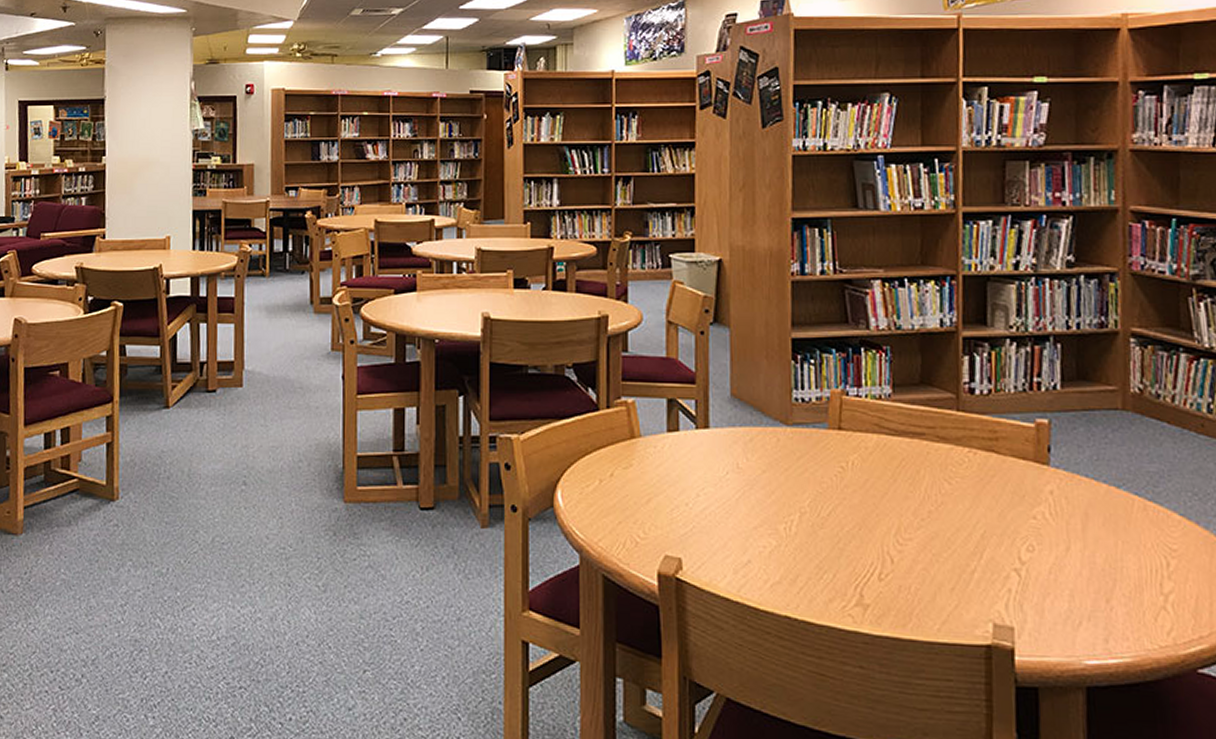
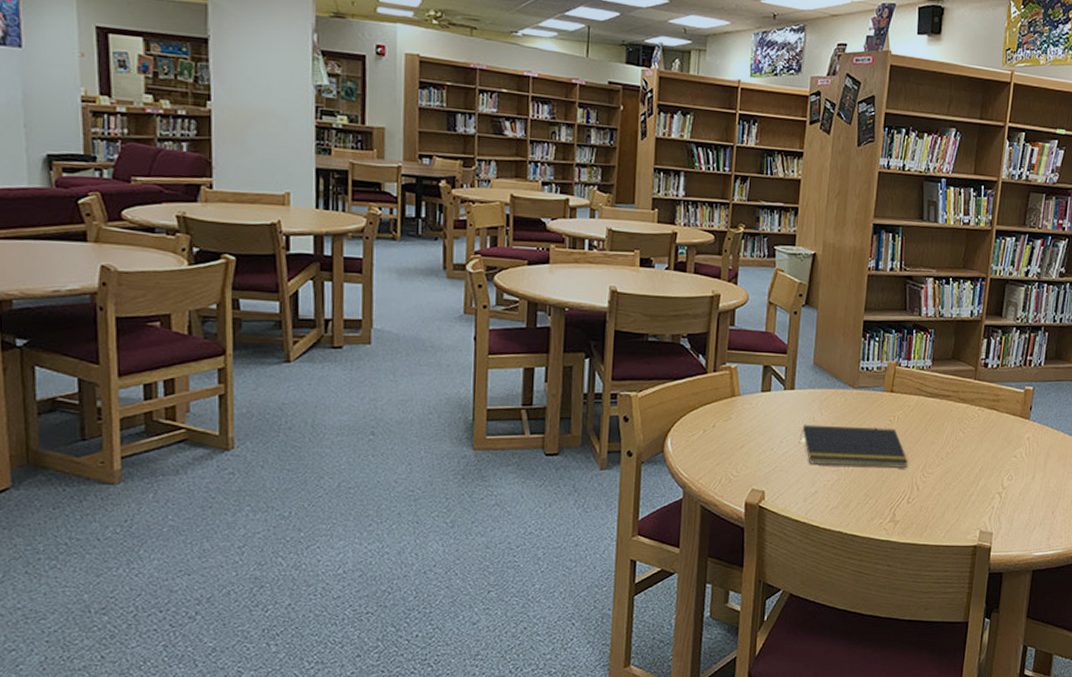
notepad: none [721,472,875,533] -> present [799,424,909,469]

